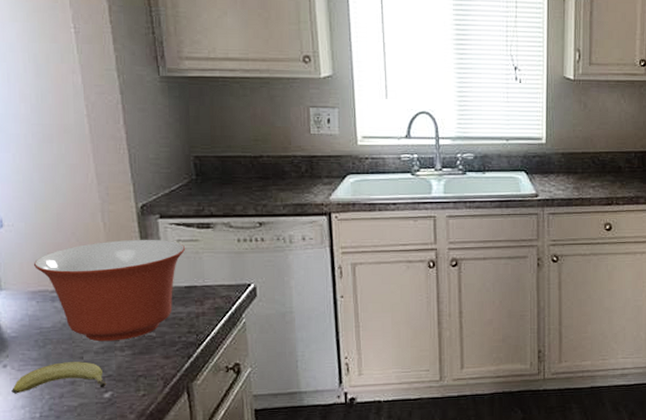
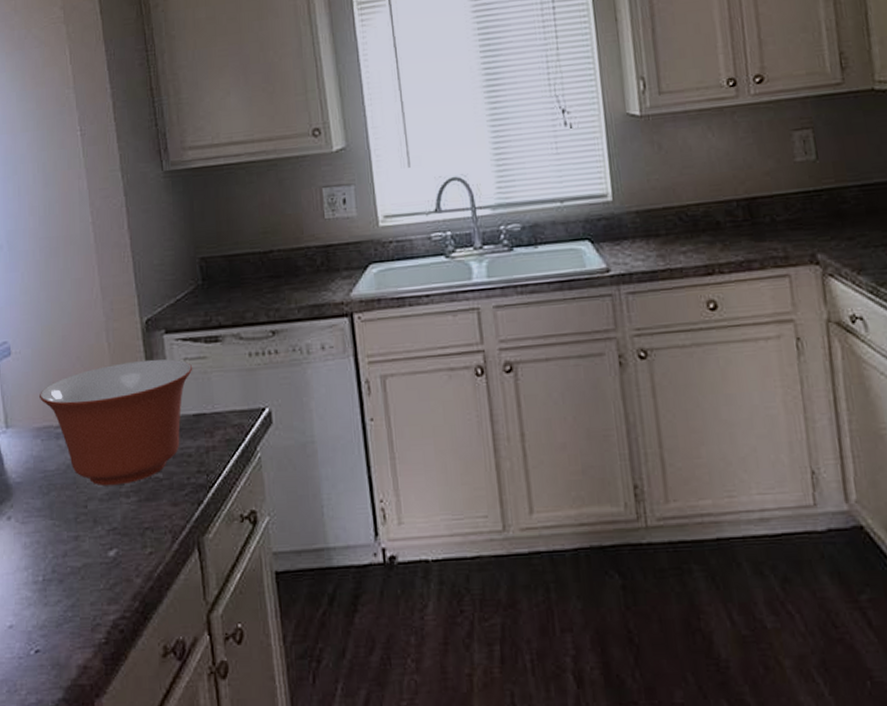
fruit: present [11,361,107,394] -> none [15,511,111,552]

